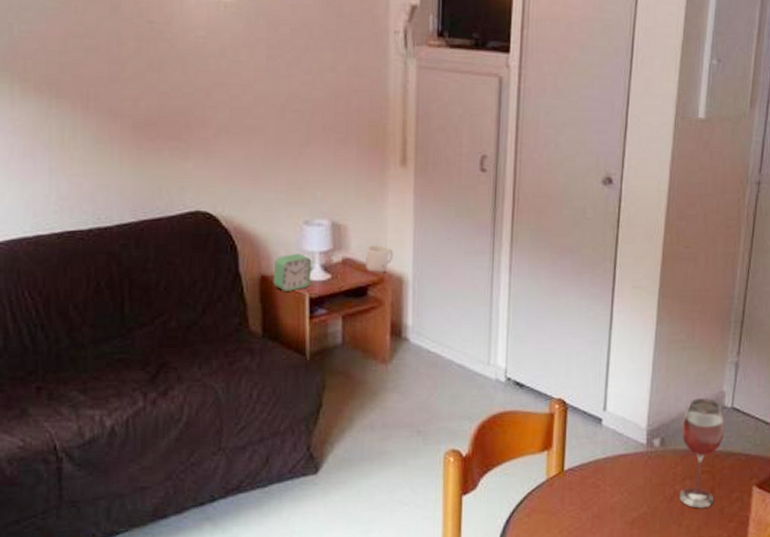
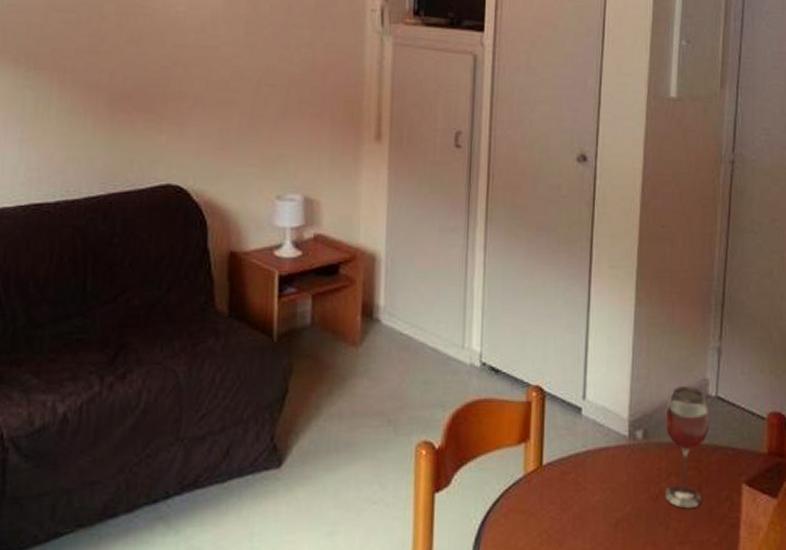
alarm clock: present [273,253,312,291] -> none [242,229,283,268]
mug: present [366,244,394,273] -> none [337,220,367,251]

